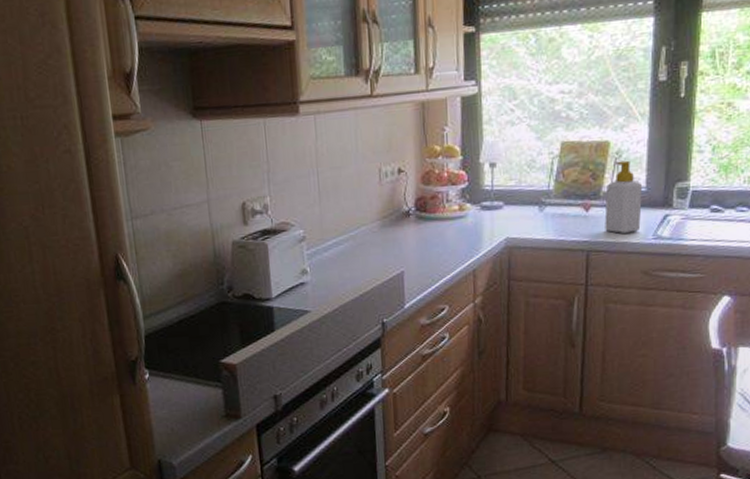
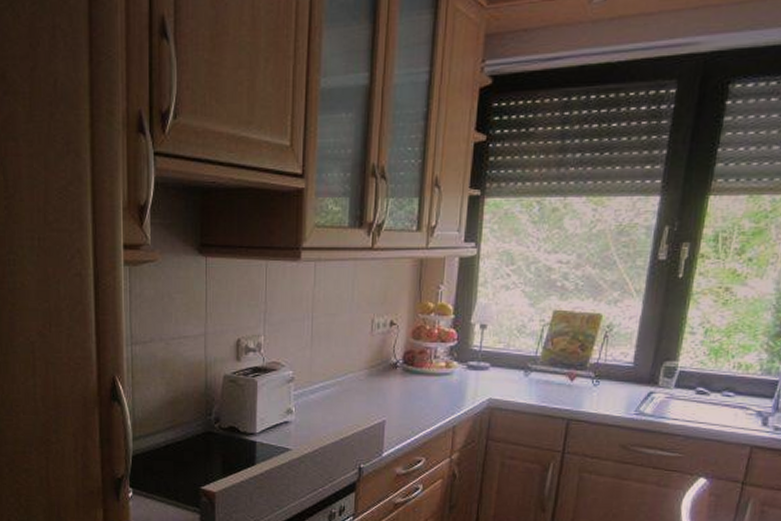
soap bottle: present [604,160,643,234] -> none [588,335,631,406]

